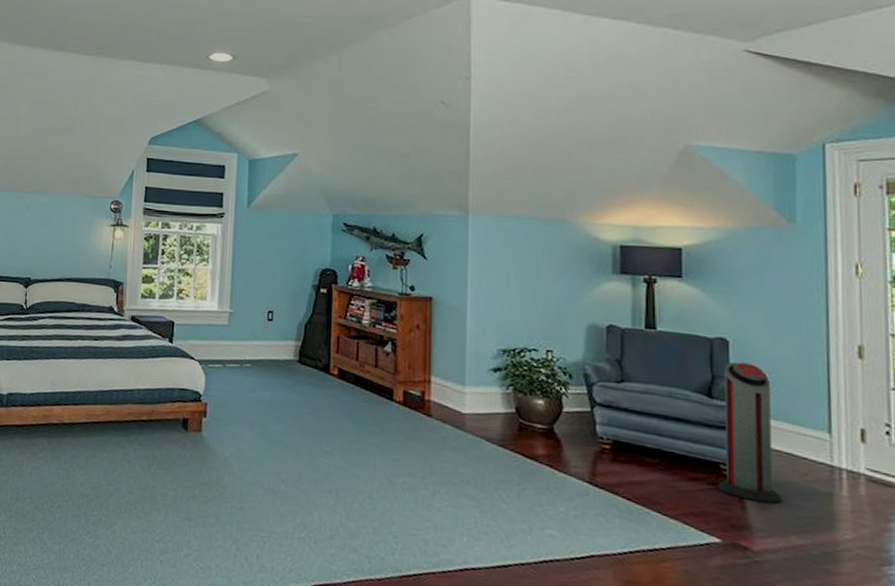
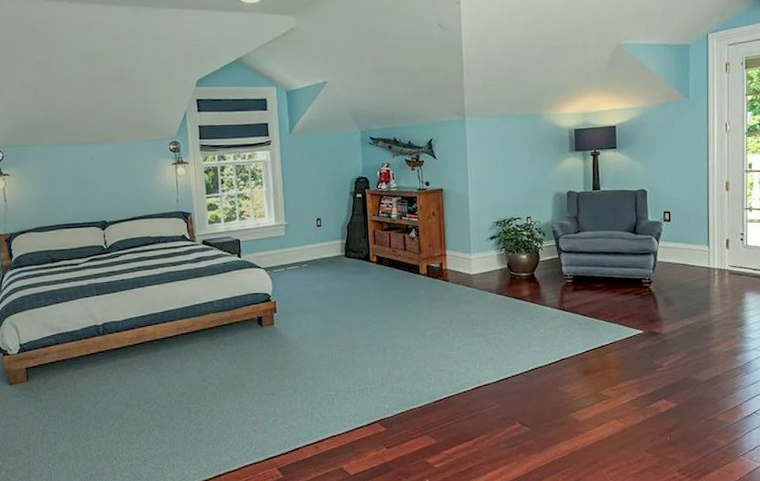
air purifier: present [718,362,782,504] -> none [641,205,680,301]

